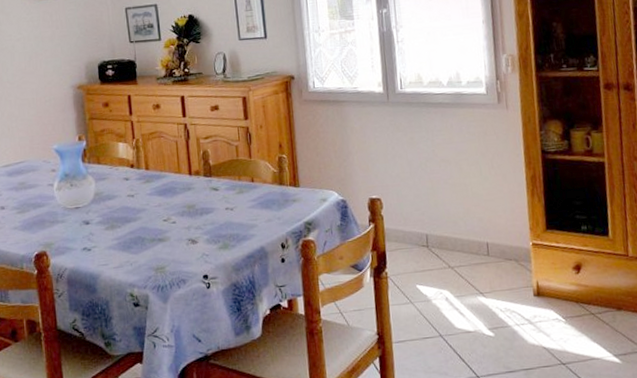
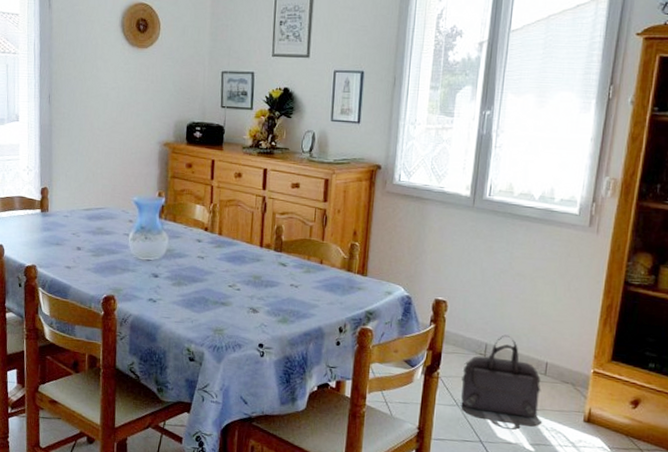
handbag: none [409,222,490,304] -> present [461,334,541,418]

